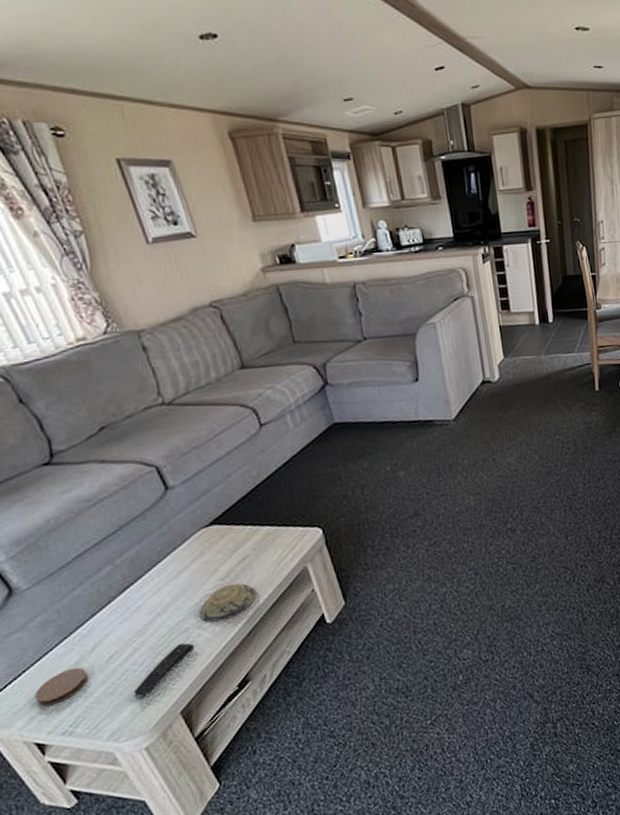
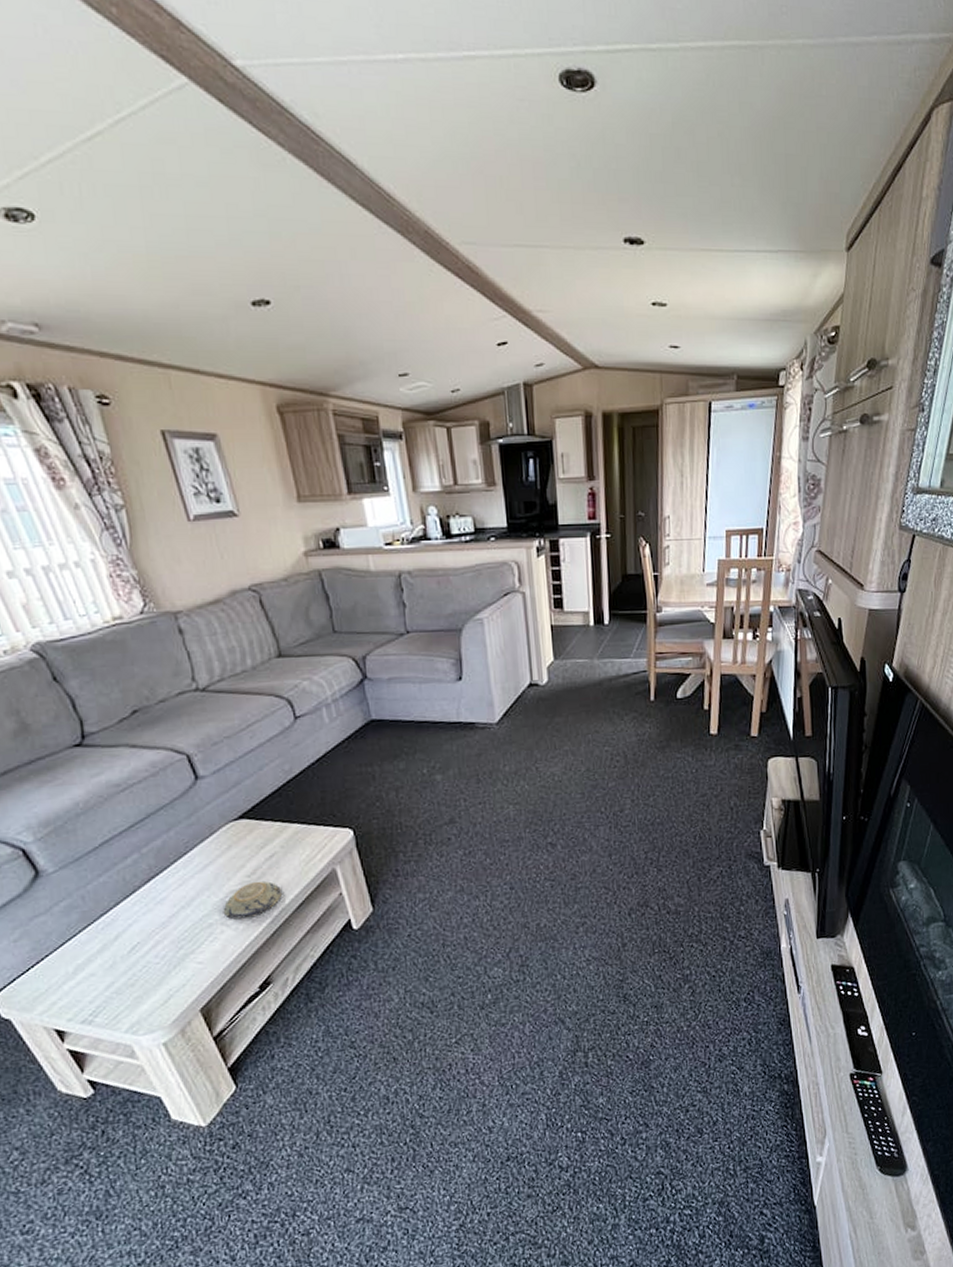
coaster: present [34,667,89,707] -> none [56,955,111,993]
remote control: present [134,643,195,700] -> none [154,939,218,993]

